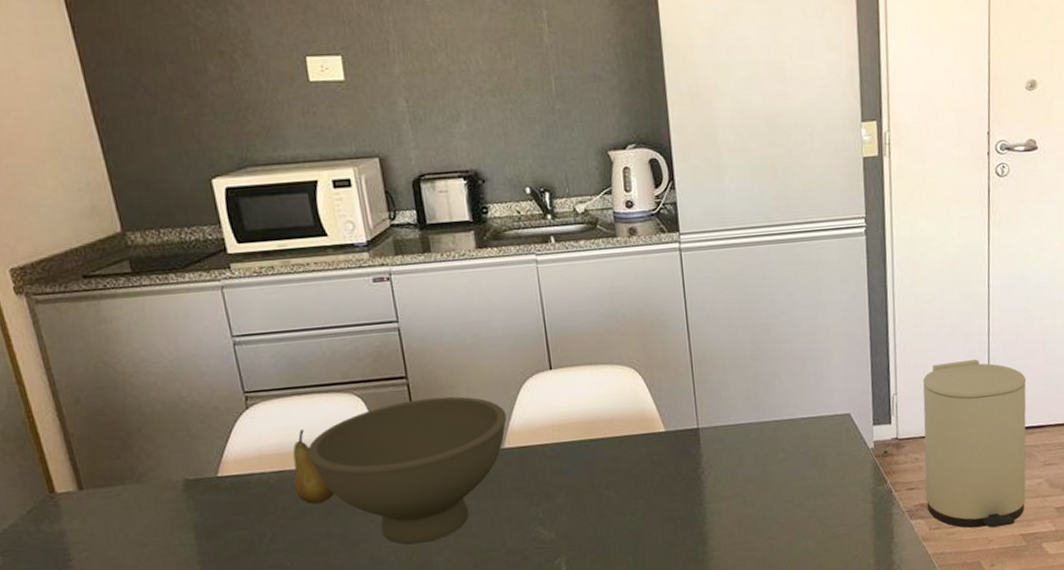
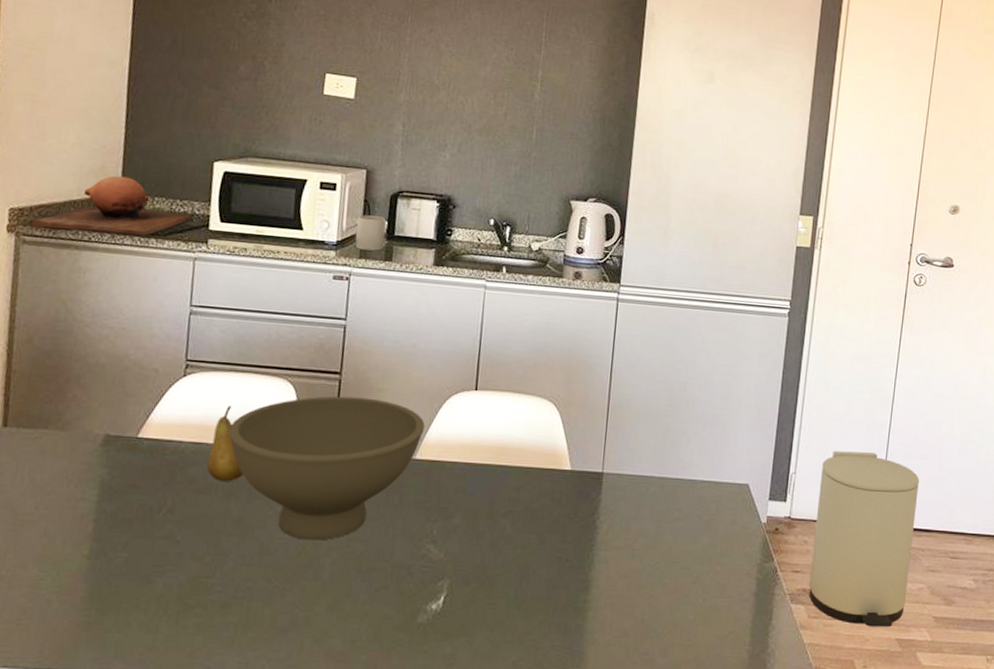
chopping board: none [36,212,208,285] -> present [29,175,194,236]
mug: none [382,206,419,247] -> present [355,215,387,252]

